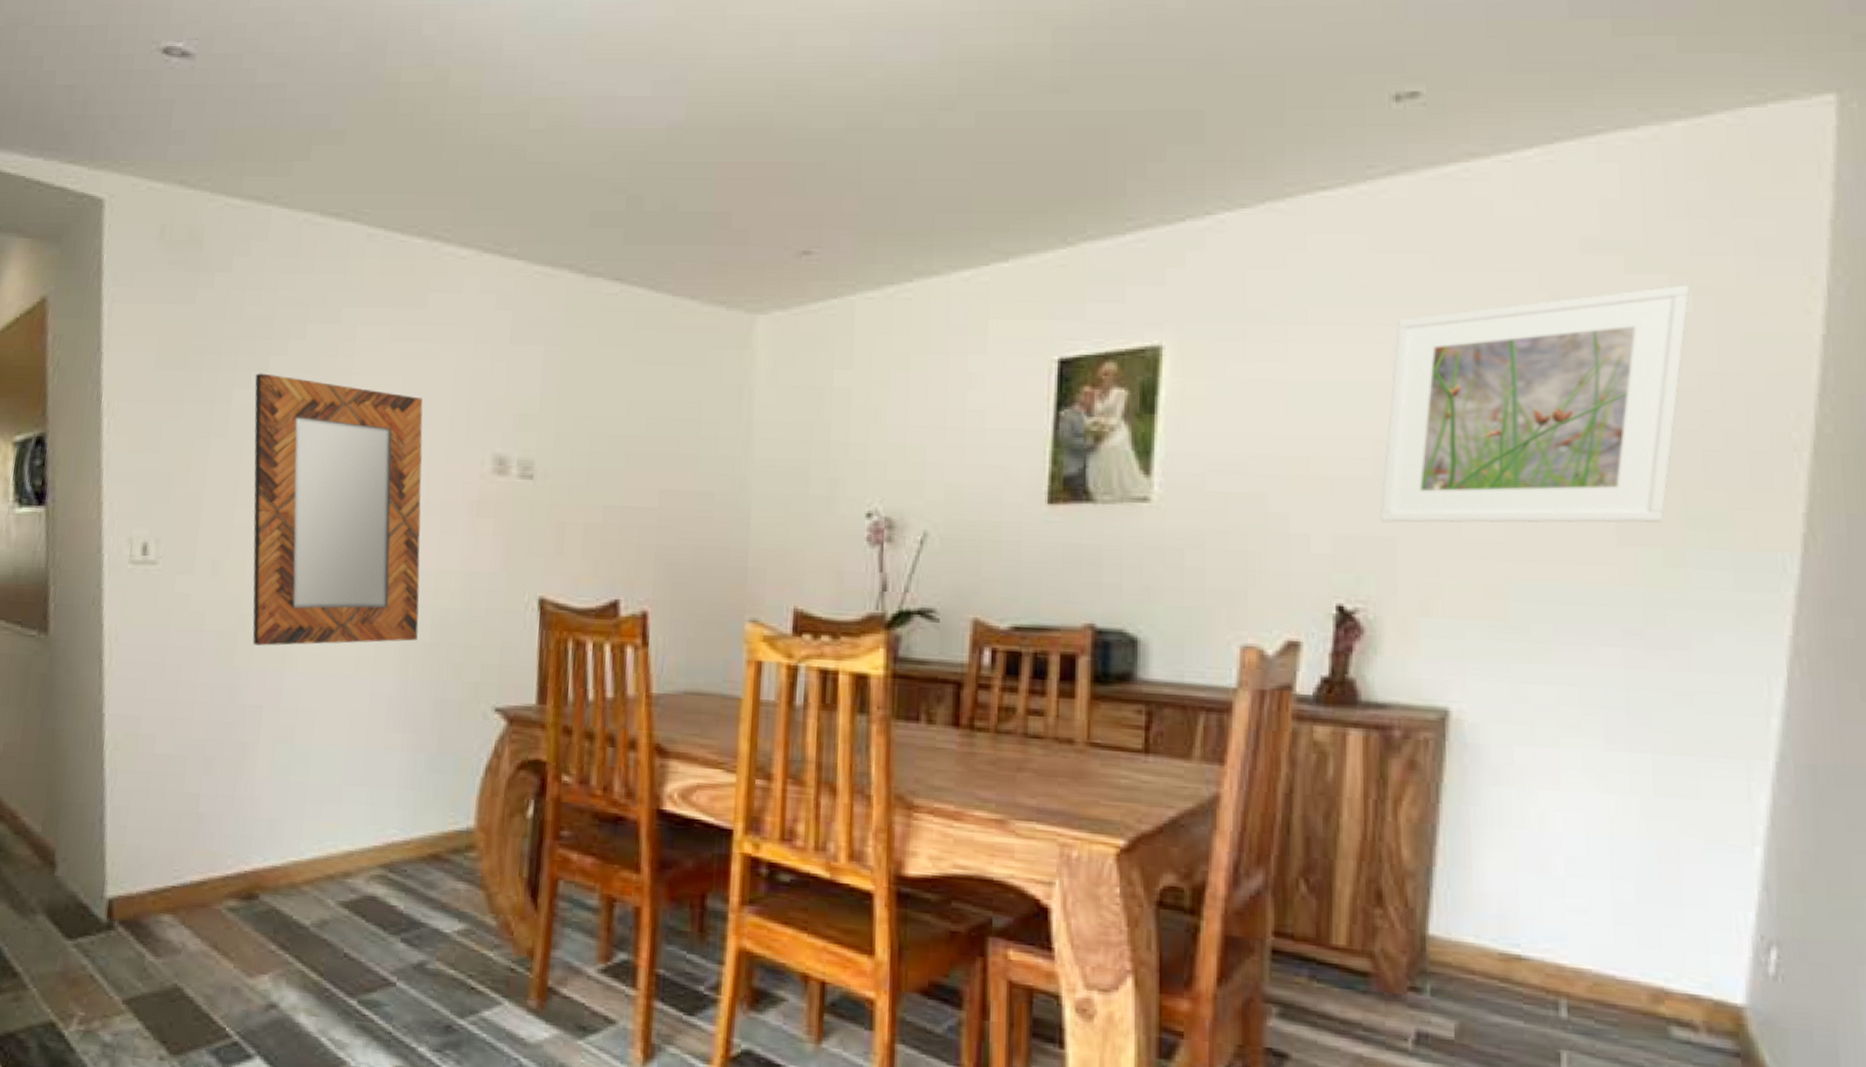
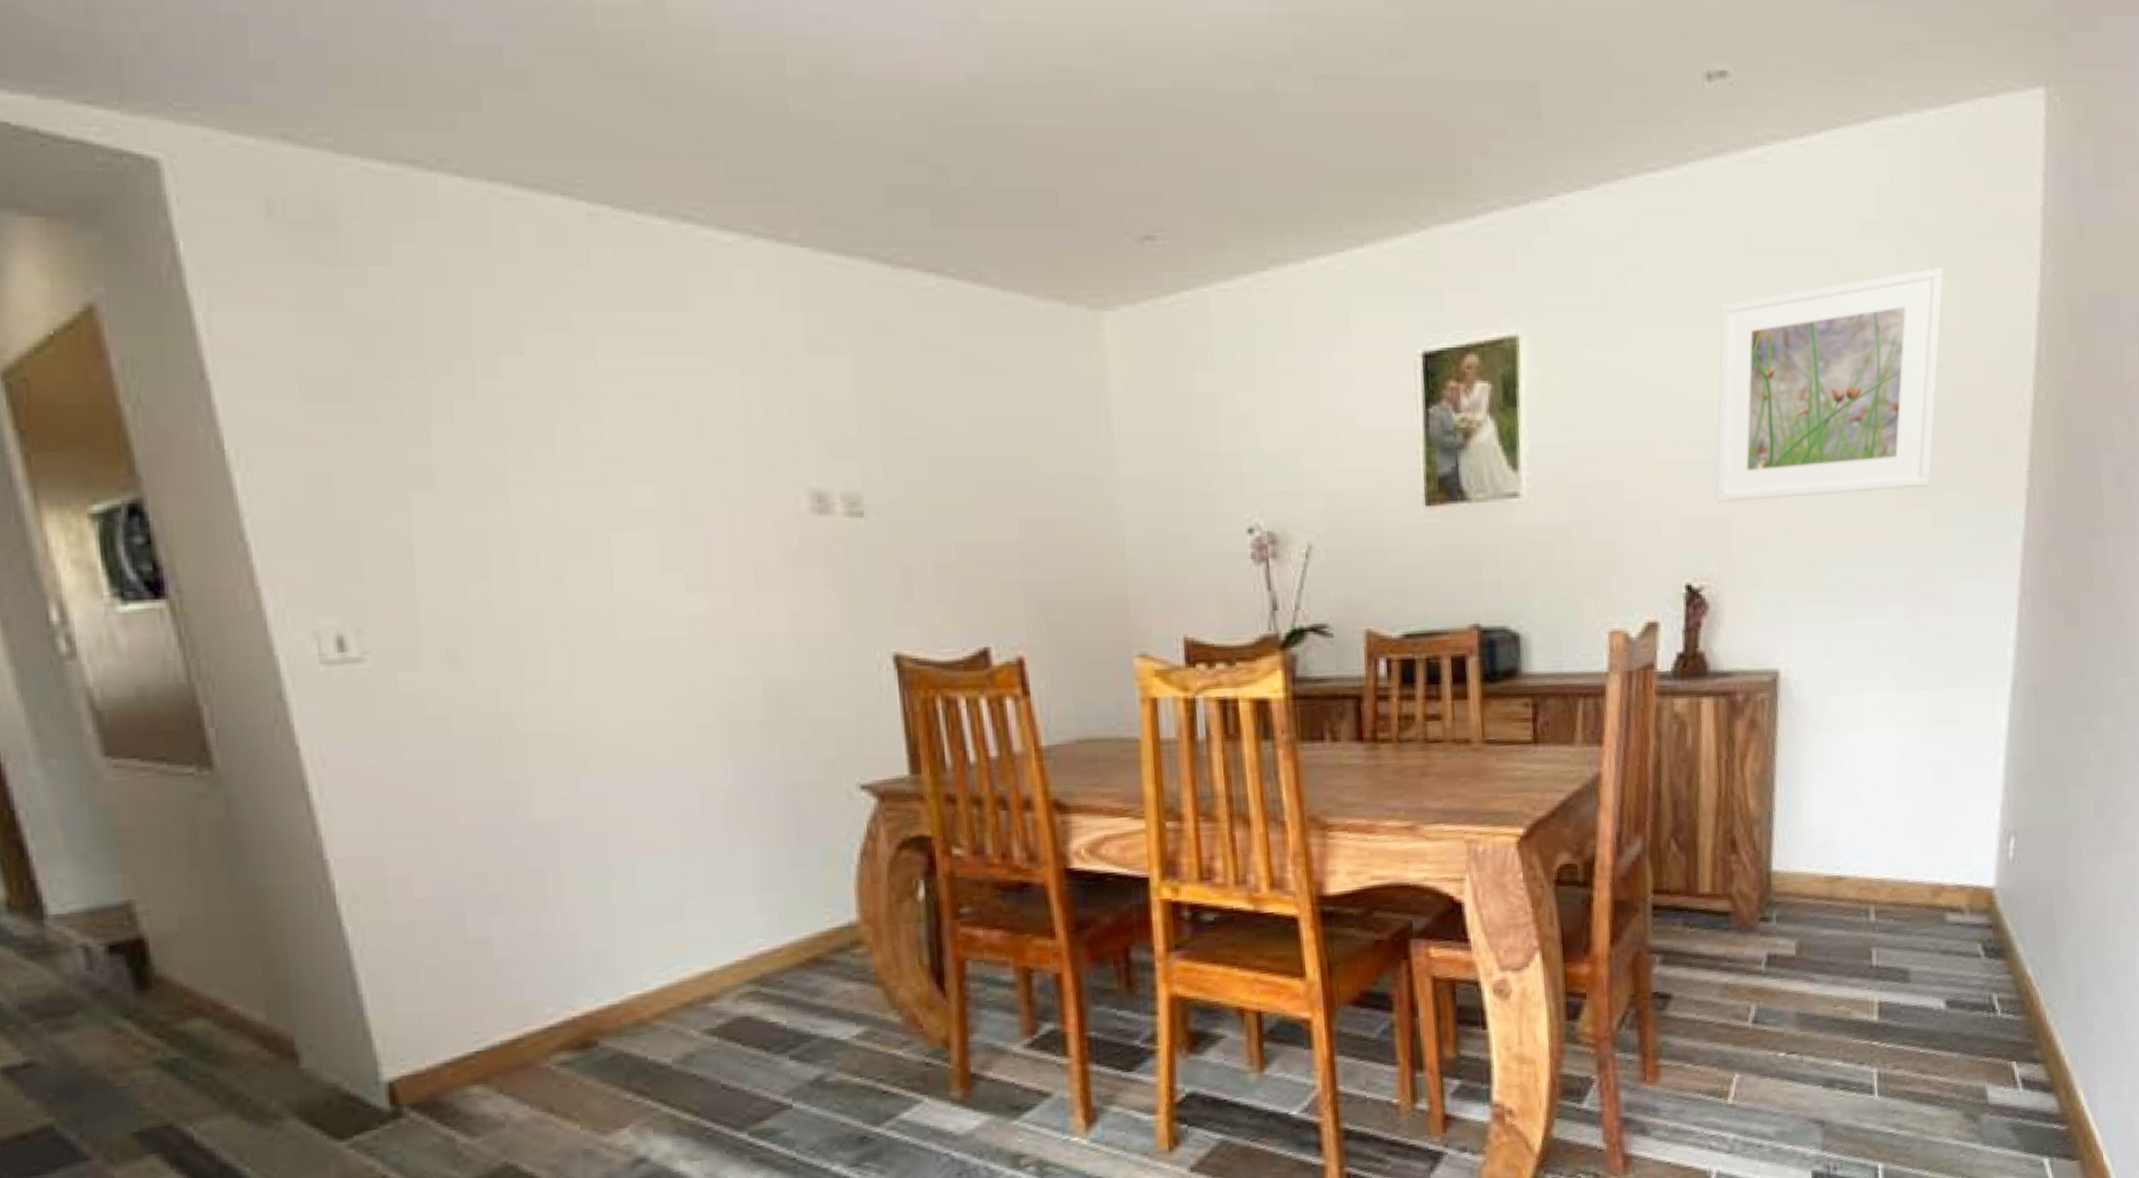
home mirror: present [252,373,423,646] -> none [459,401,749,749]

